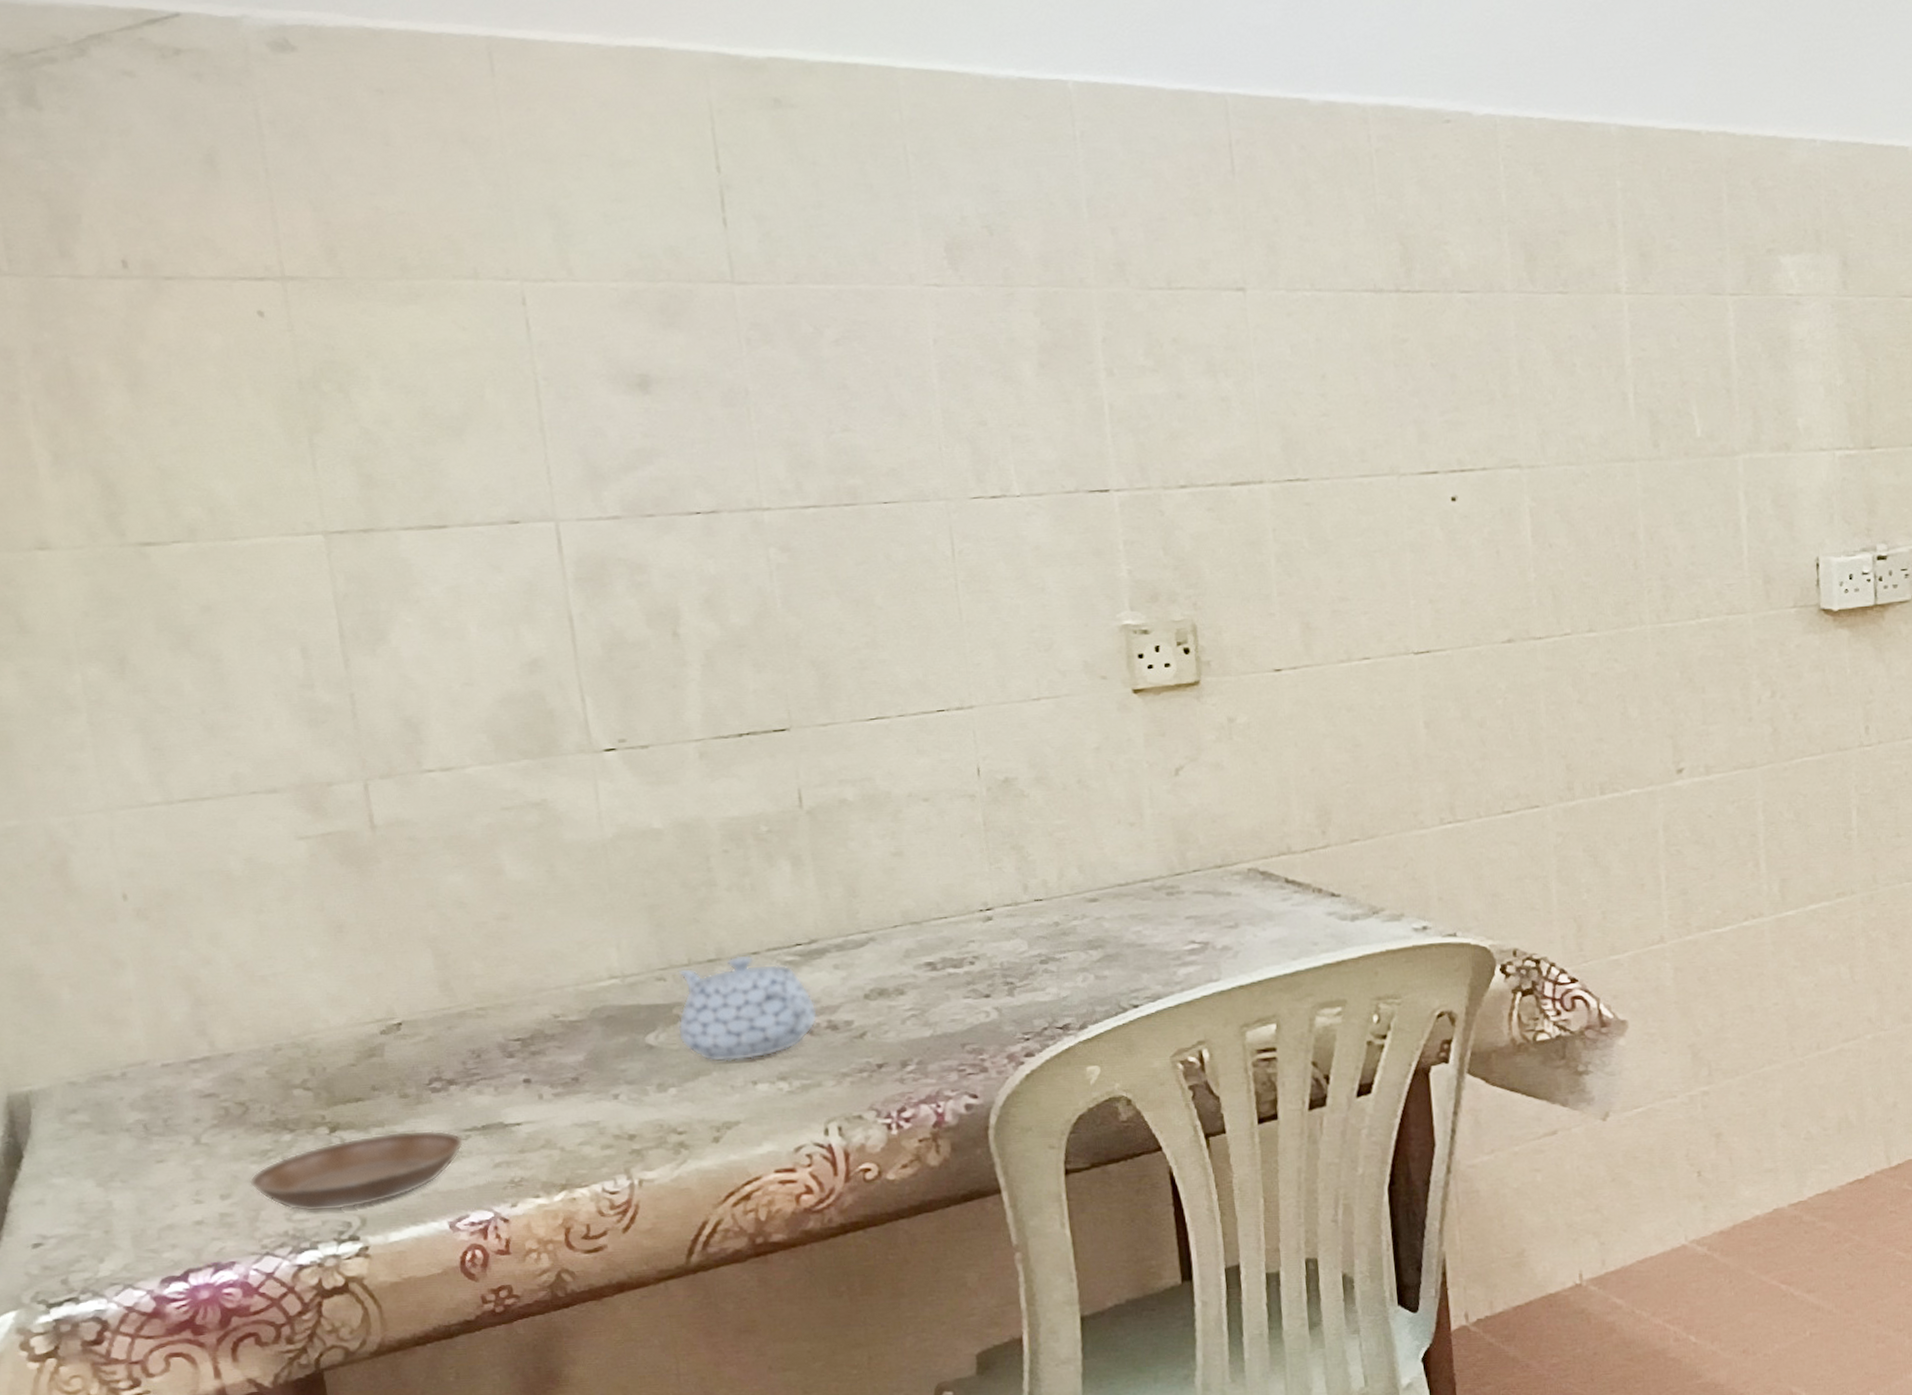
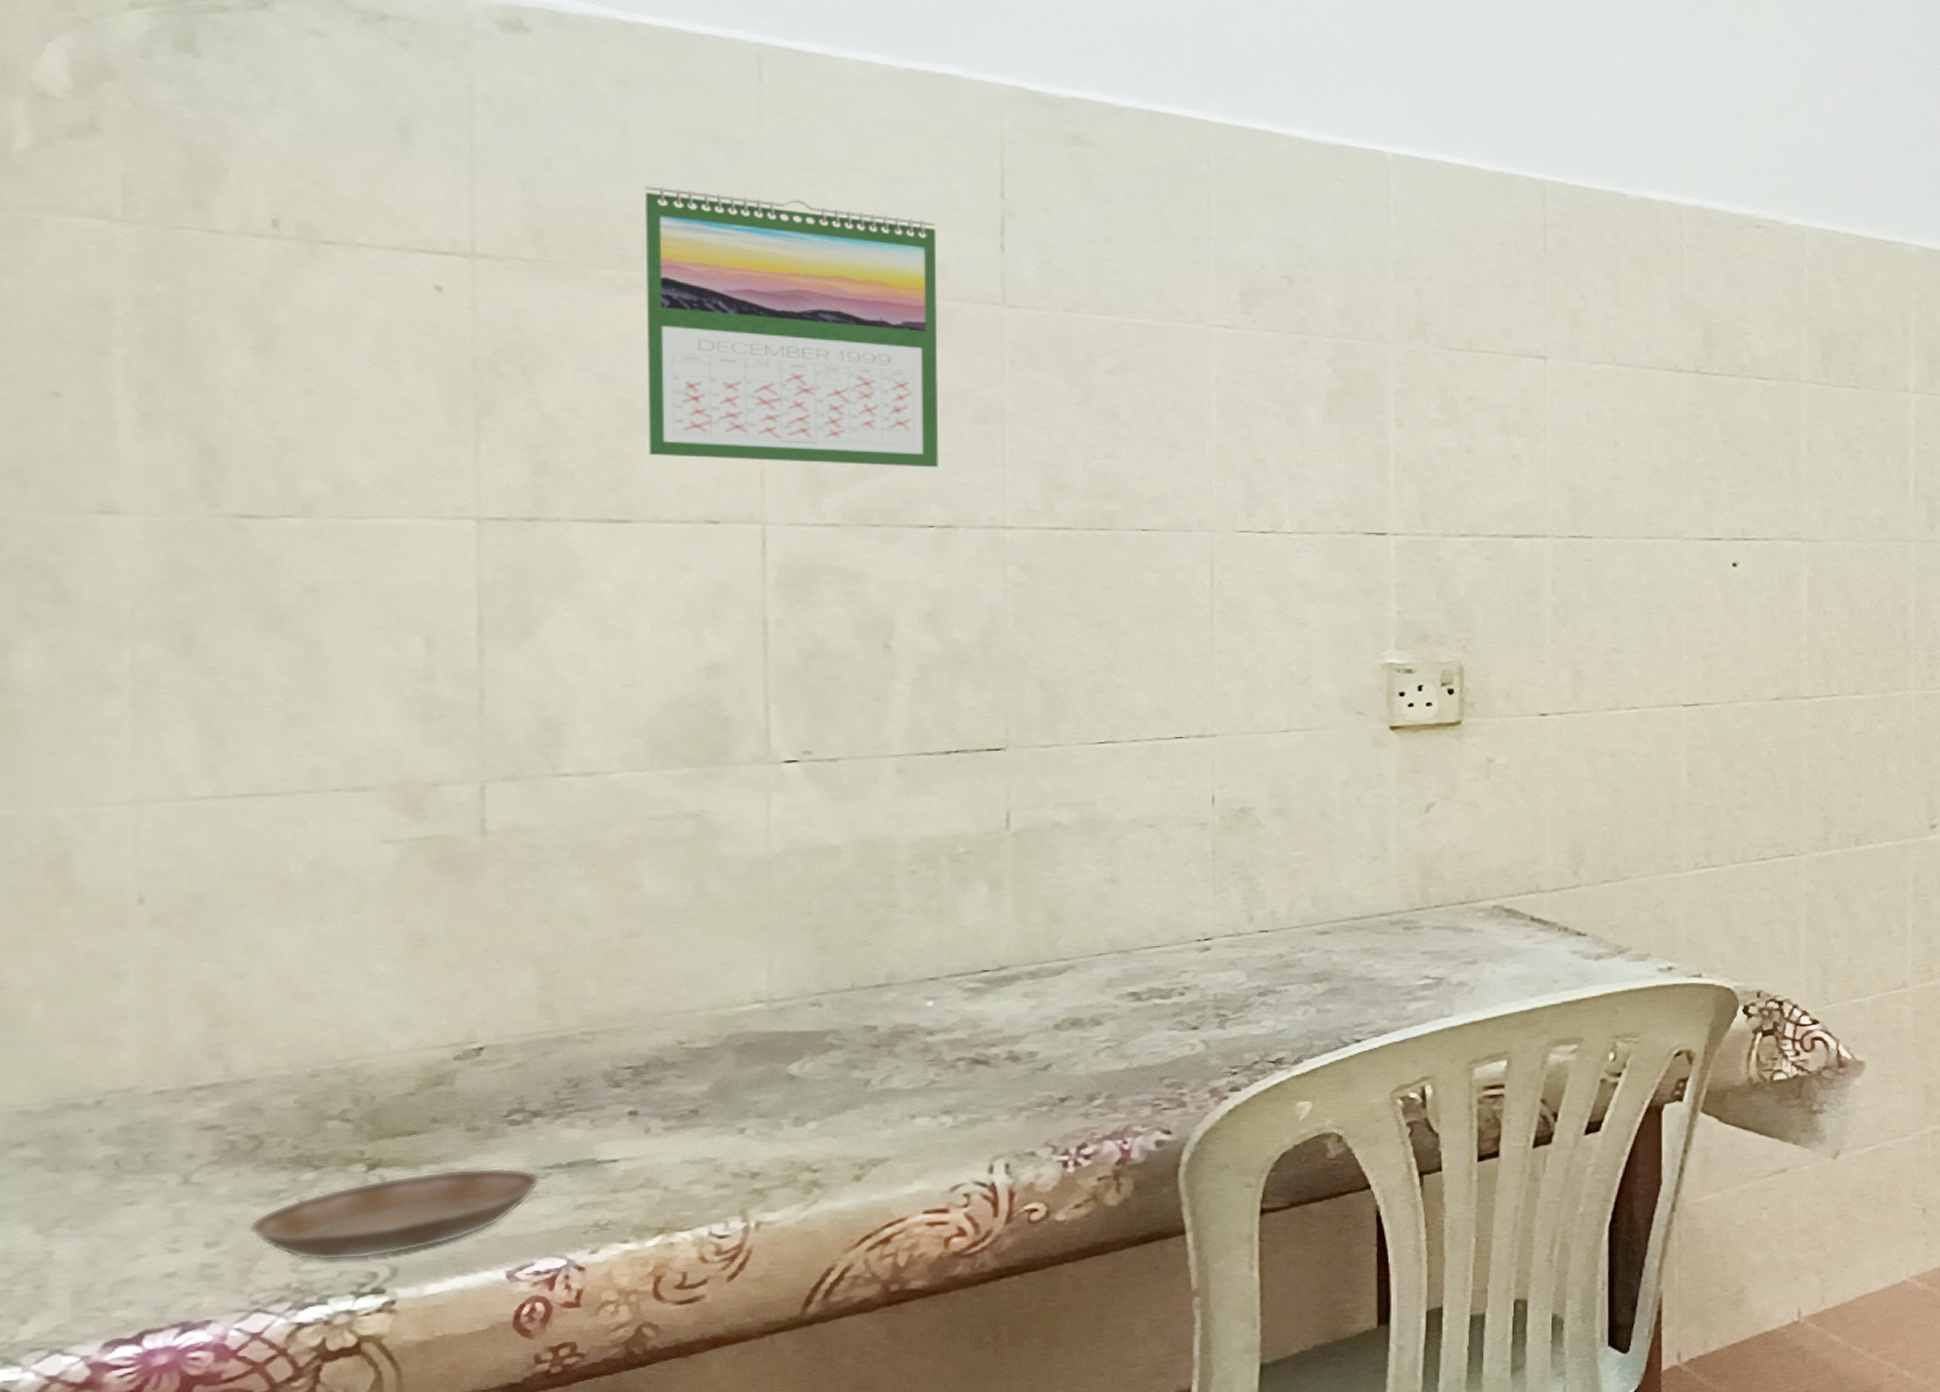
calendar: none [411,192,697,462] -> present [644,186,939,468]
teapot: present [677,954,818,1062] -> none [828,979,997,1094]

